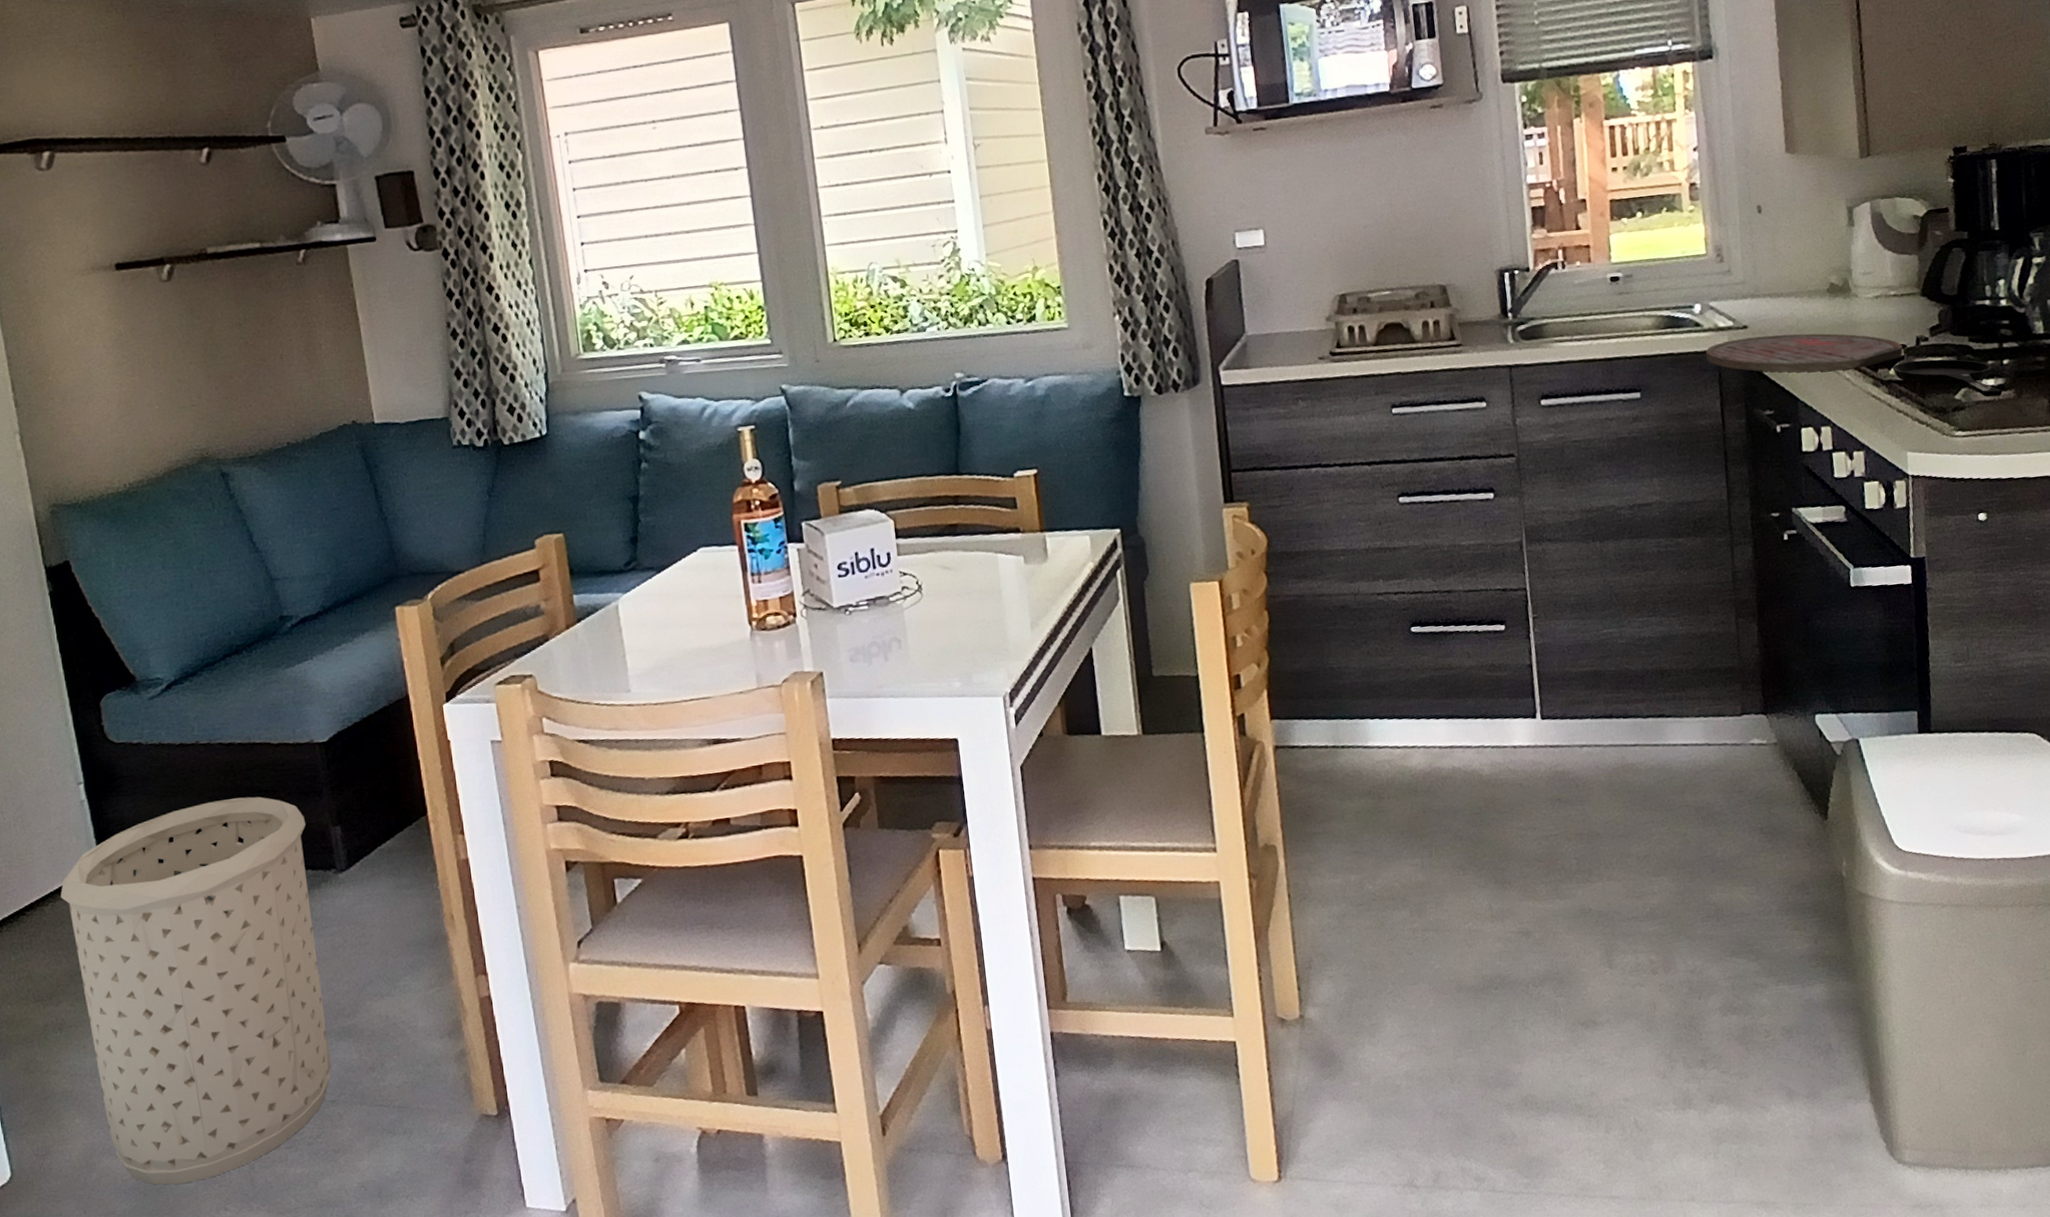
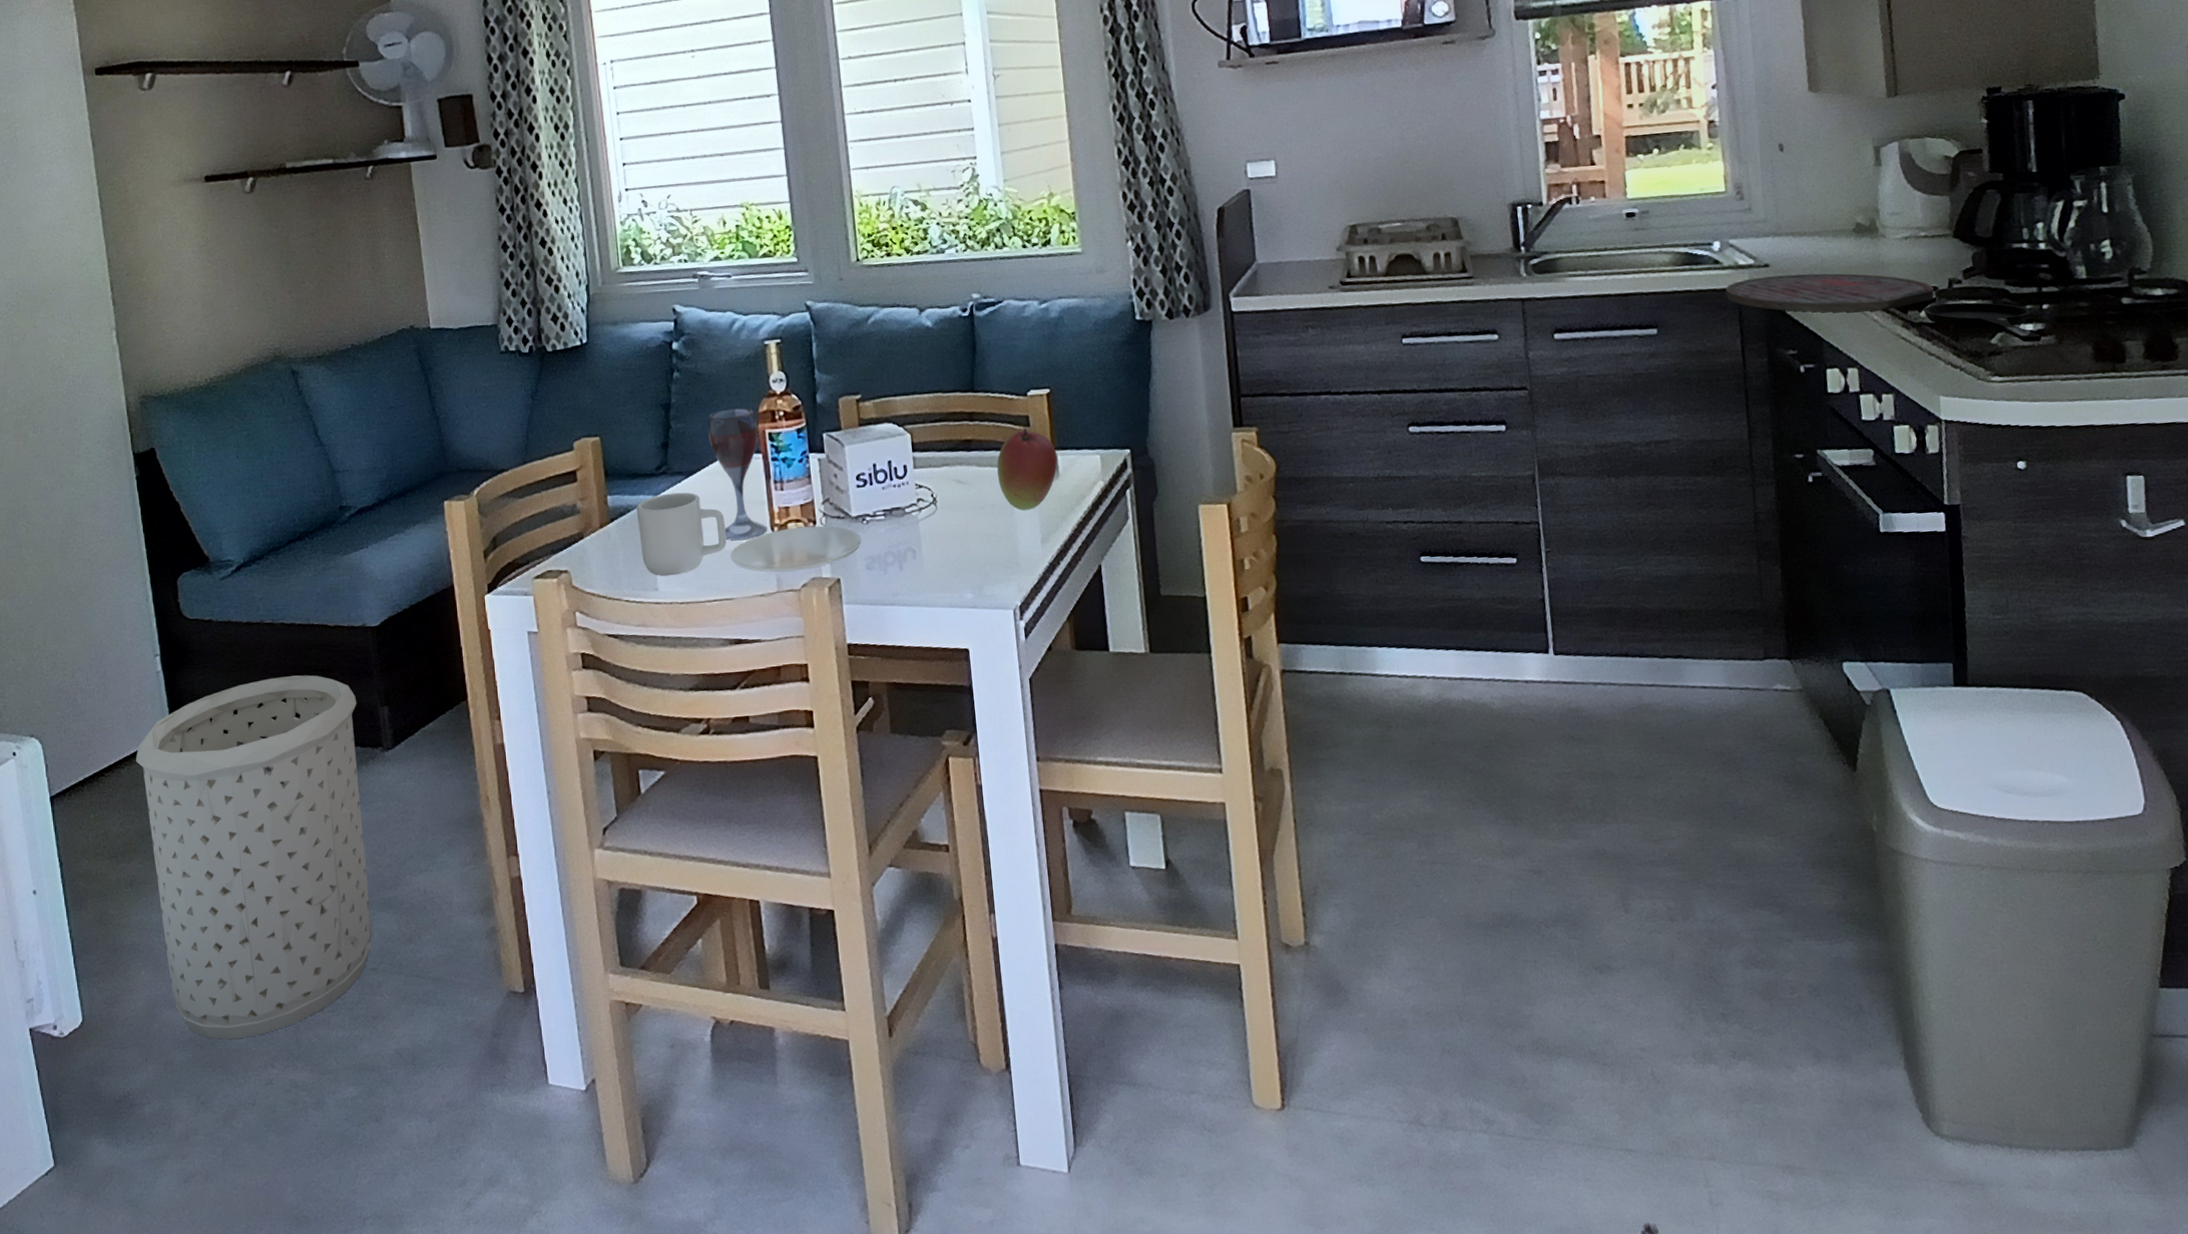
mug: none [604,588,702,677] -> present [636,492,727,576]
cup: none [679,498,745,637] -> present [708,408,767,541]
plate: none [706,618,845,669] -> present [730,525,862,573]
fruit: none [984,510,1046,595] -> present [997,428,1058,510]

